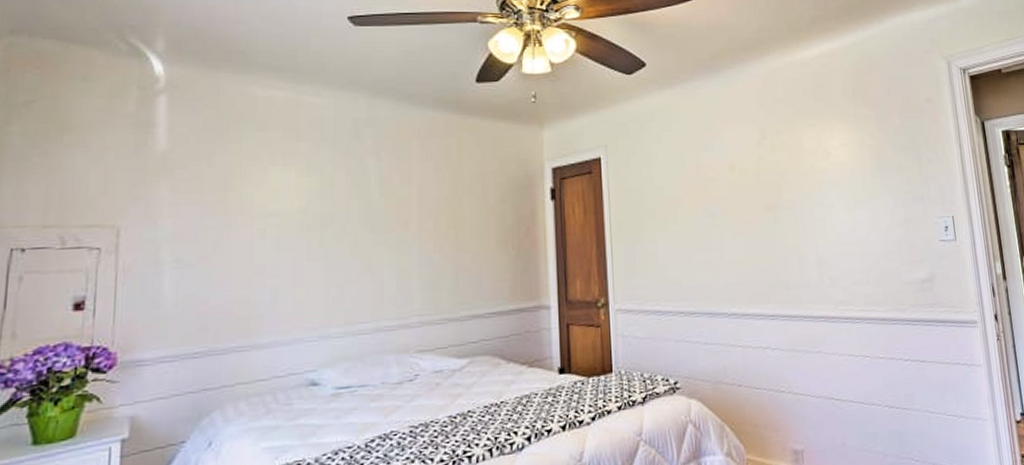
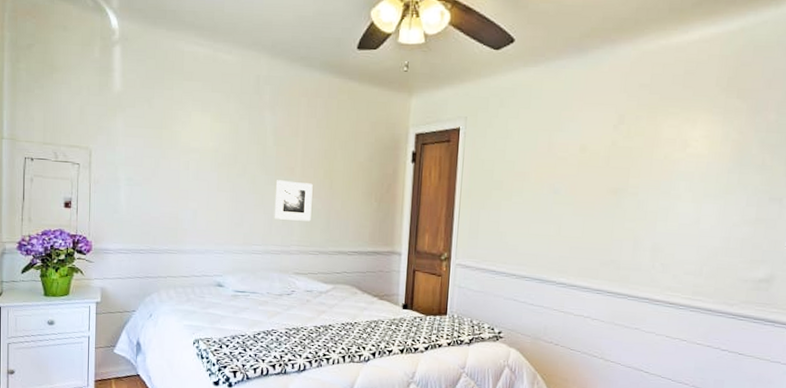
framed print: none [385,237,434,286] -> present [274,180,313,221]

